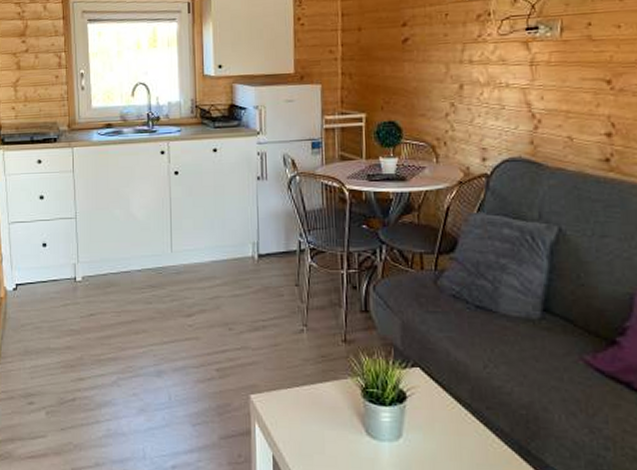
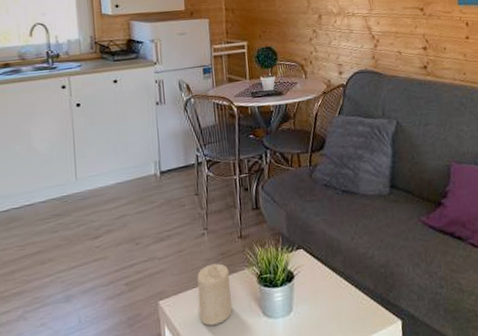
candle: none [292,365,330,433] -> present [197,263,232,326]

